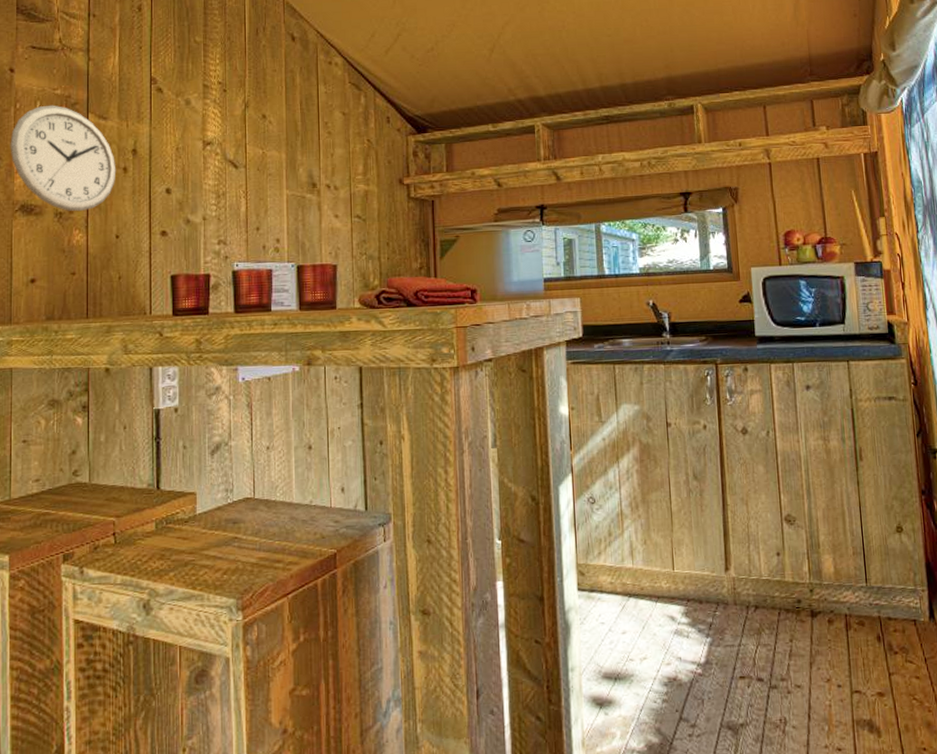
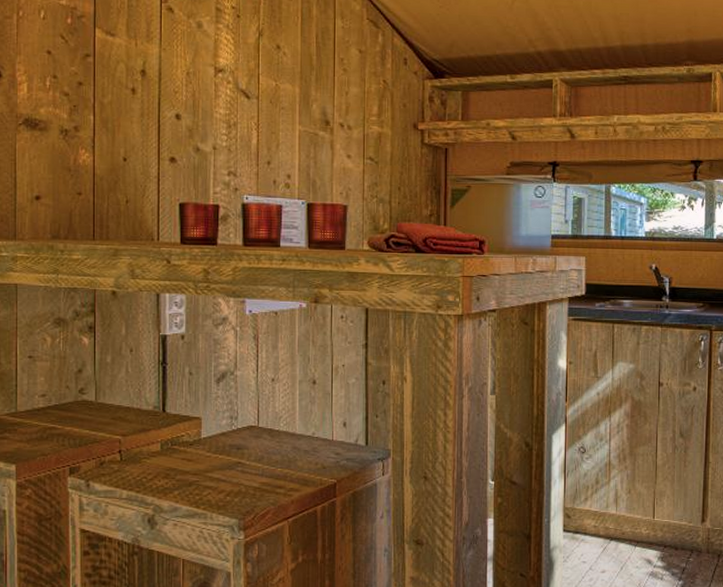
wall clock: present [10,105,117,212] -> none [13,15,125,131]

